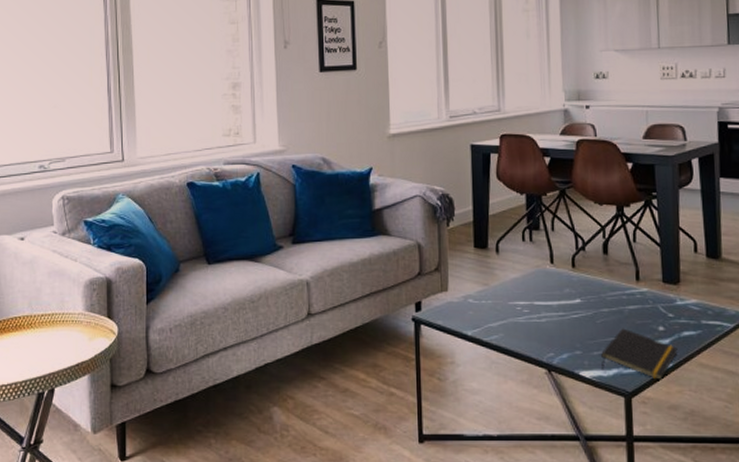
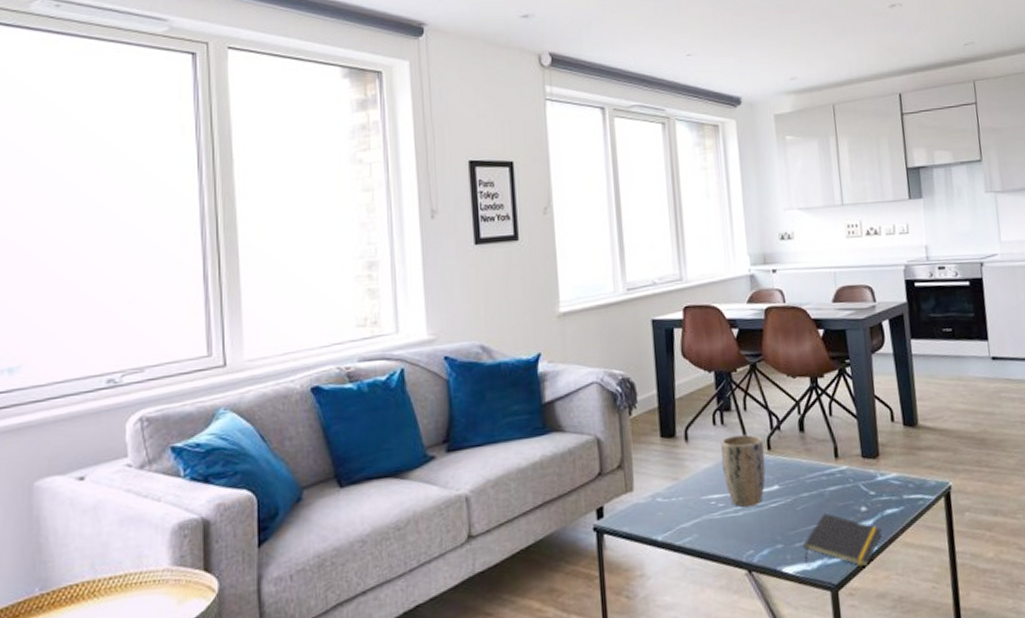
plant pot: none [528,252,569,316] -> present [721,434,766,508]

